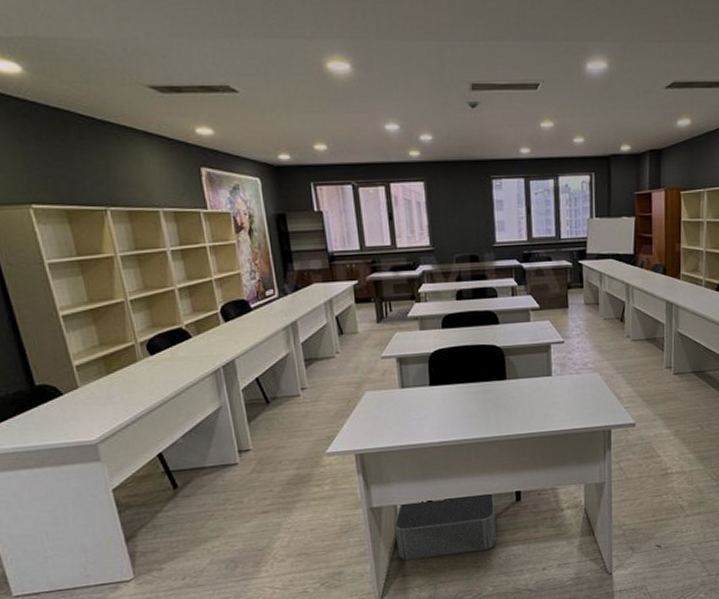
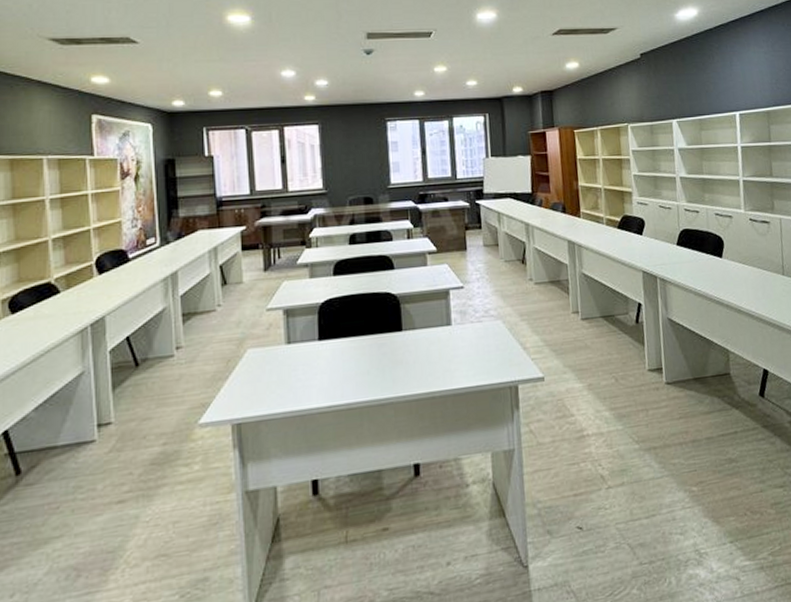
storage bin: present [394,491,498,560] -> none [272,465,393,559]

